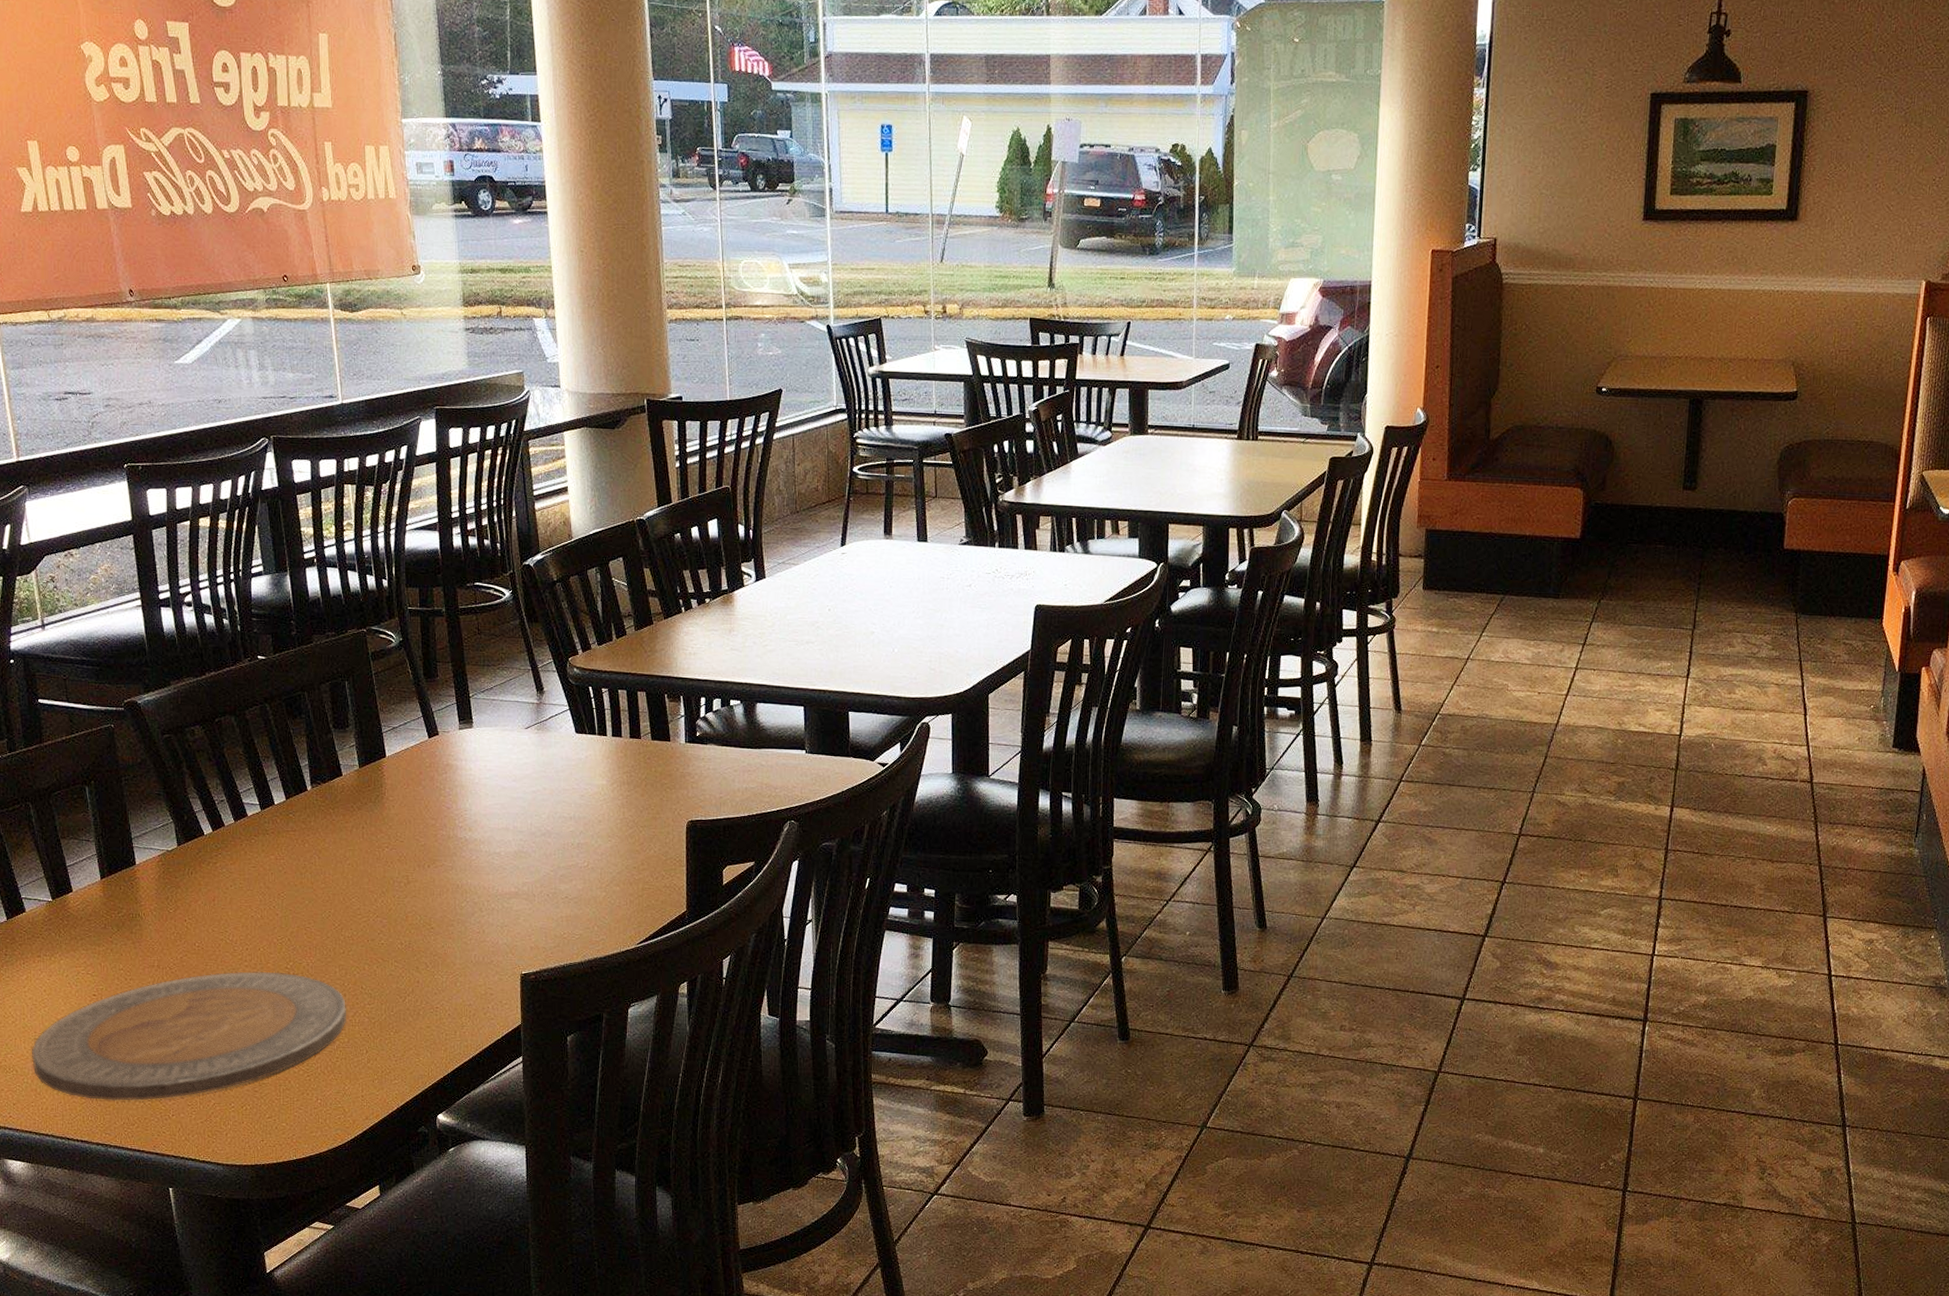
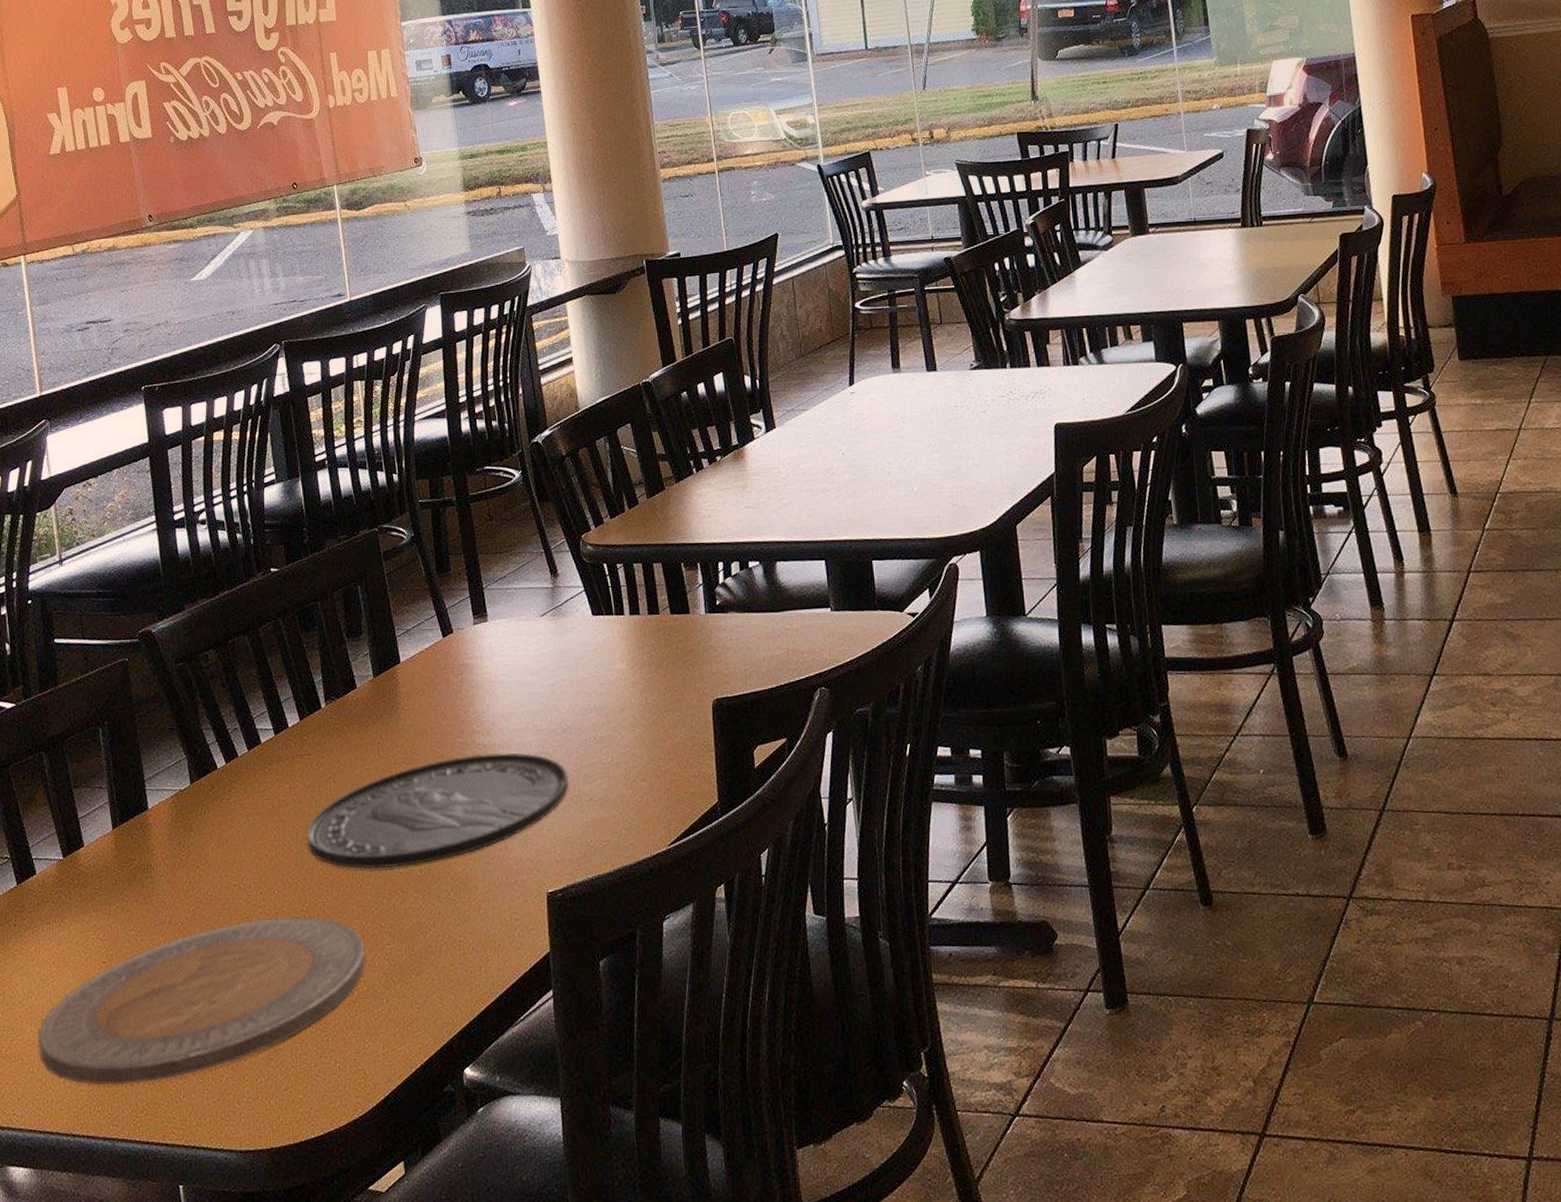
plate: none [292,847,546,939] -> present [307,752,569,870]

